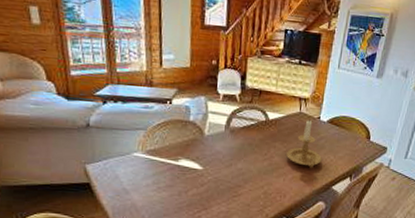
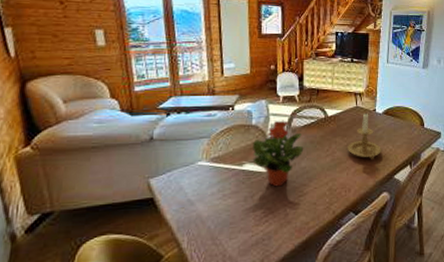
potted plant: none [188,119,242,185] -> present [252,120,304,187]

